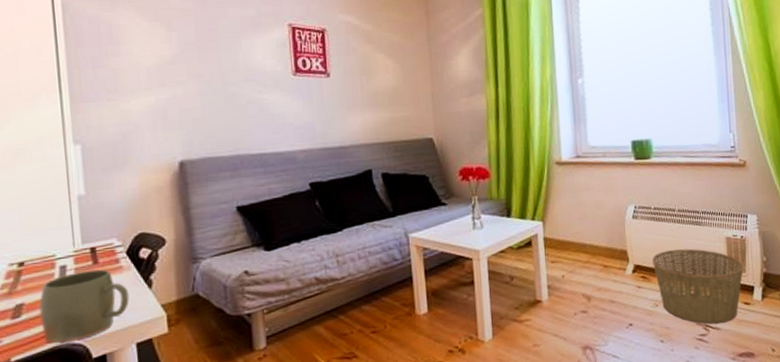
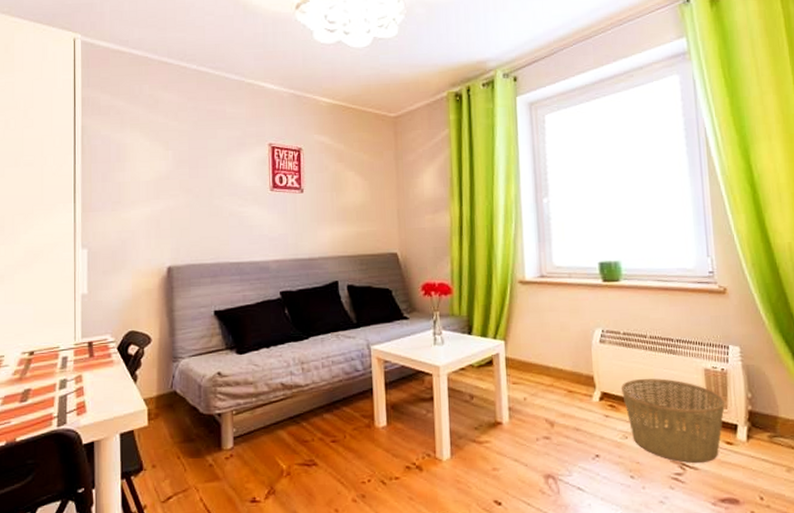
mug: present [39,269,130,344] -> none [43,362,117,428]

